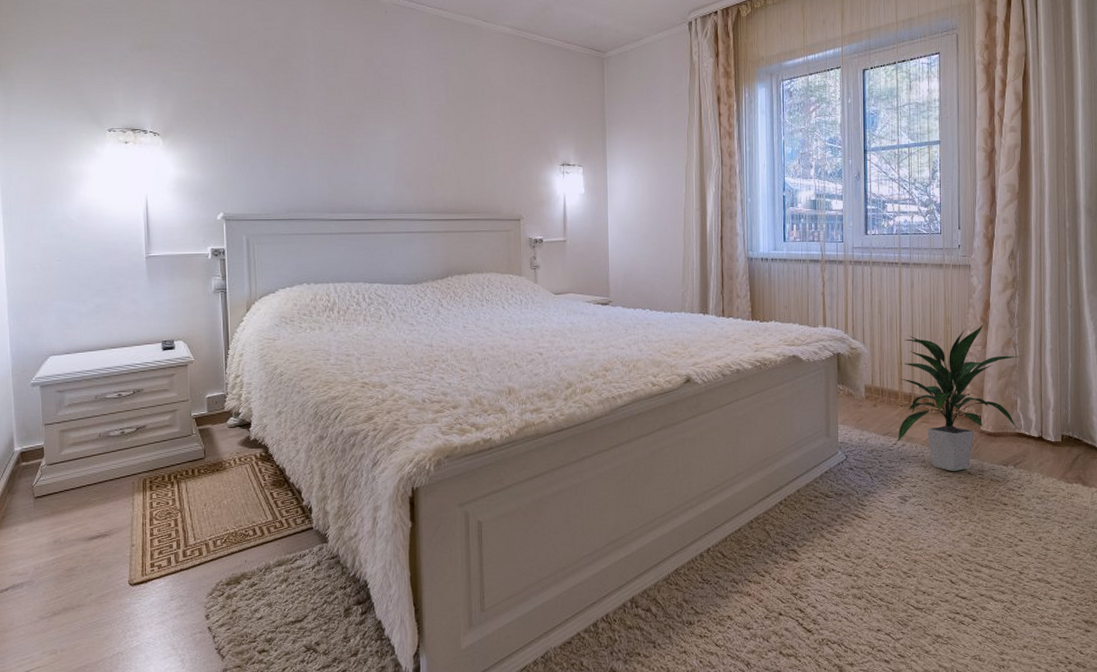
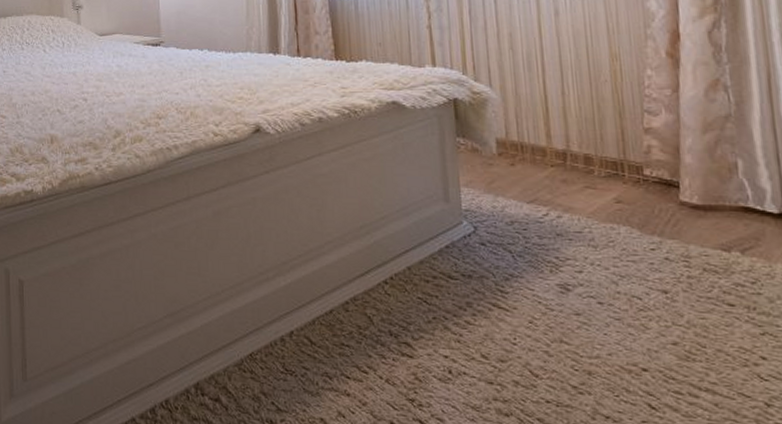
indoor plant: present [897,324,1019,471] -> none [544,61,742,255]

